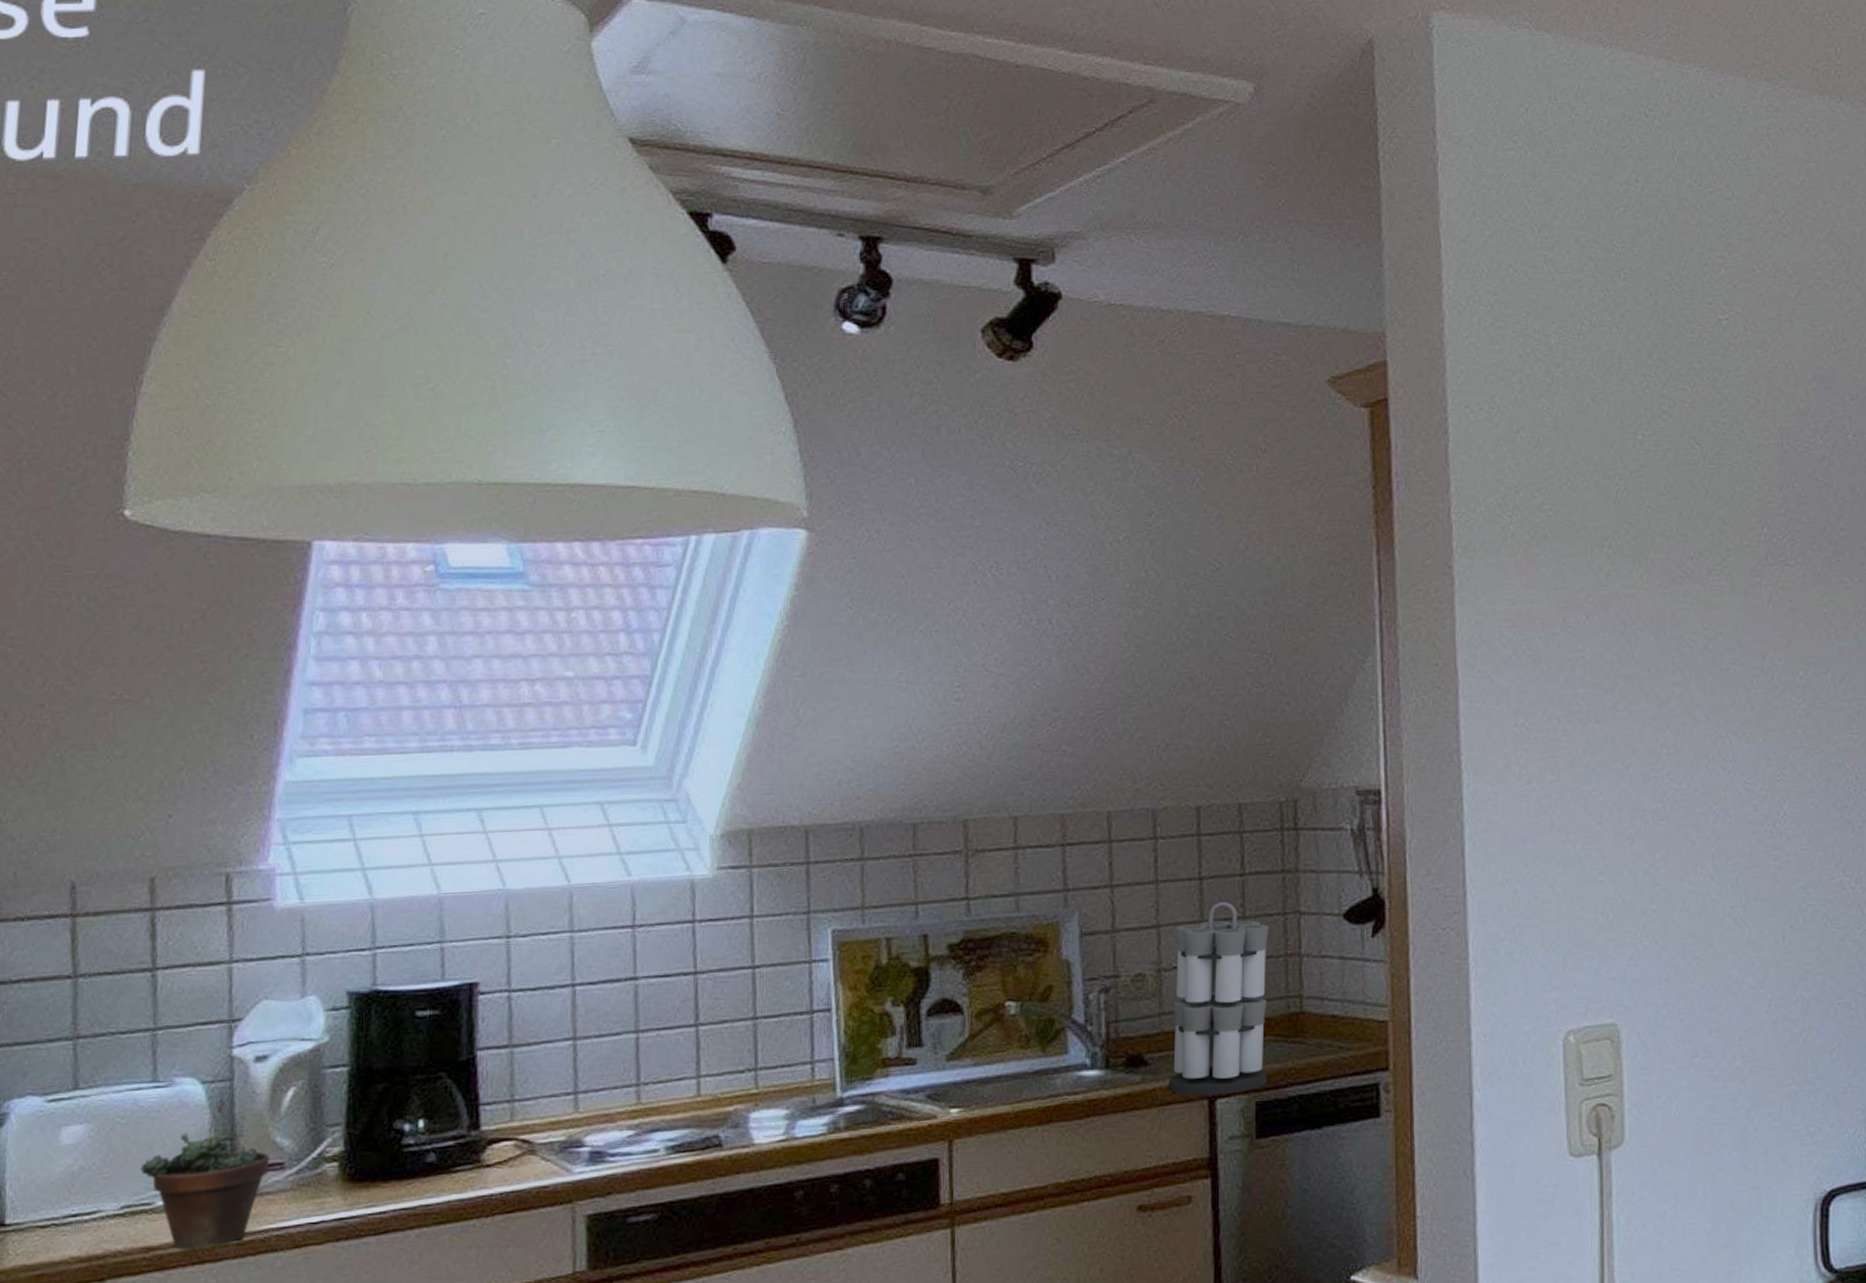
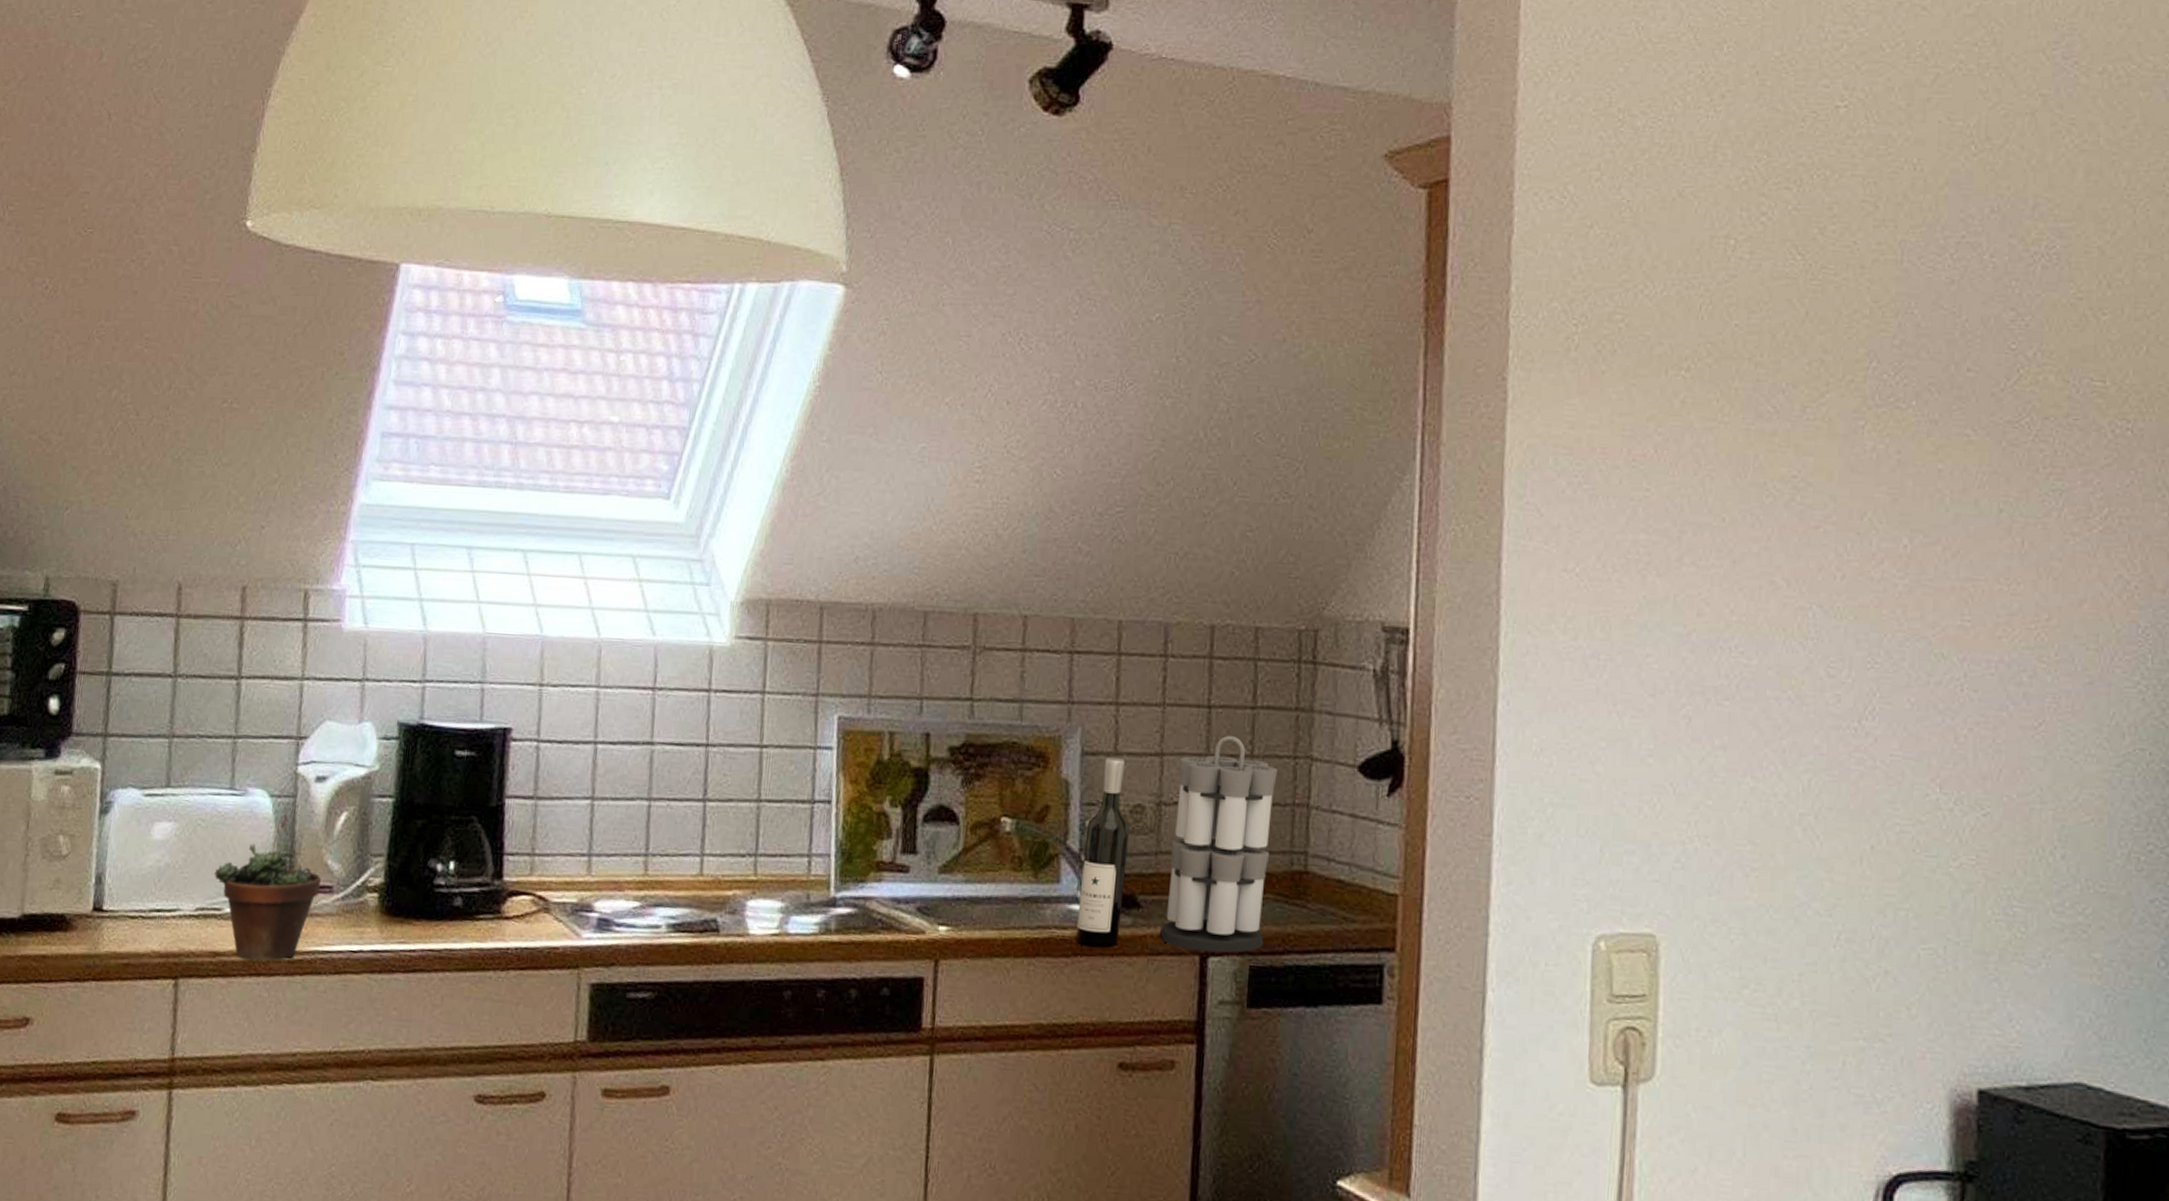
bottle: none [1087,933,1132,1107] -> present [1075,756,1130,949]

